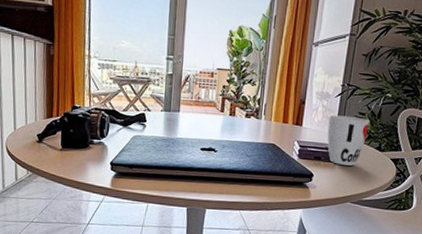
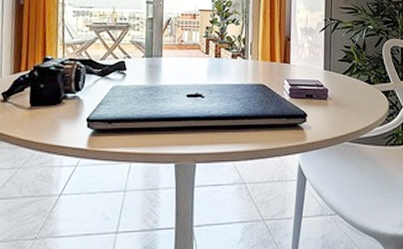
cup: present [327,115,371,166] -> none [316,50,356,101]

